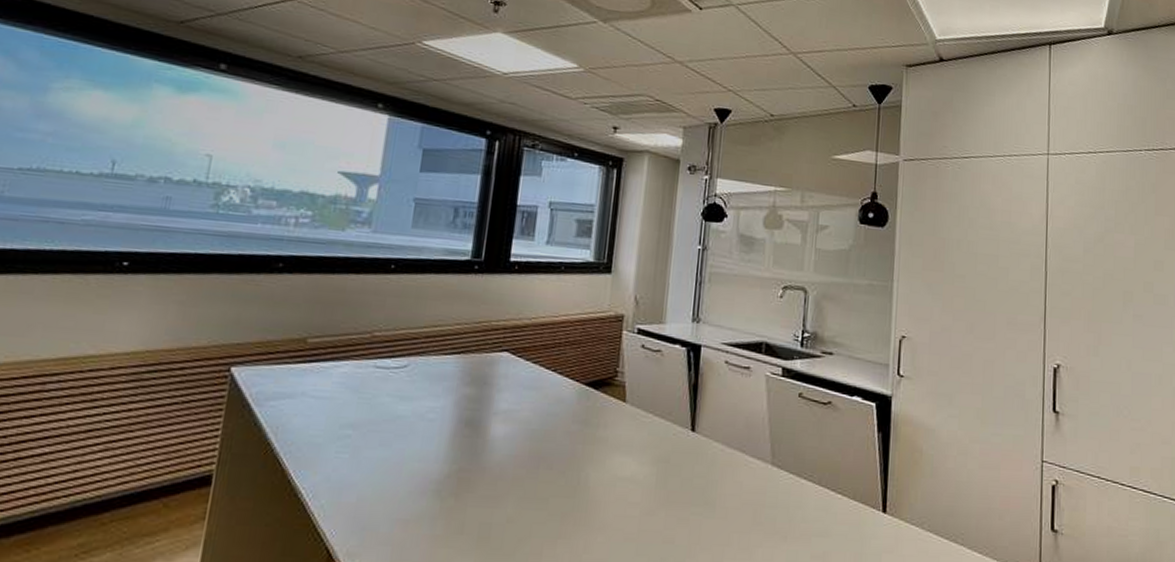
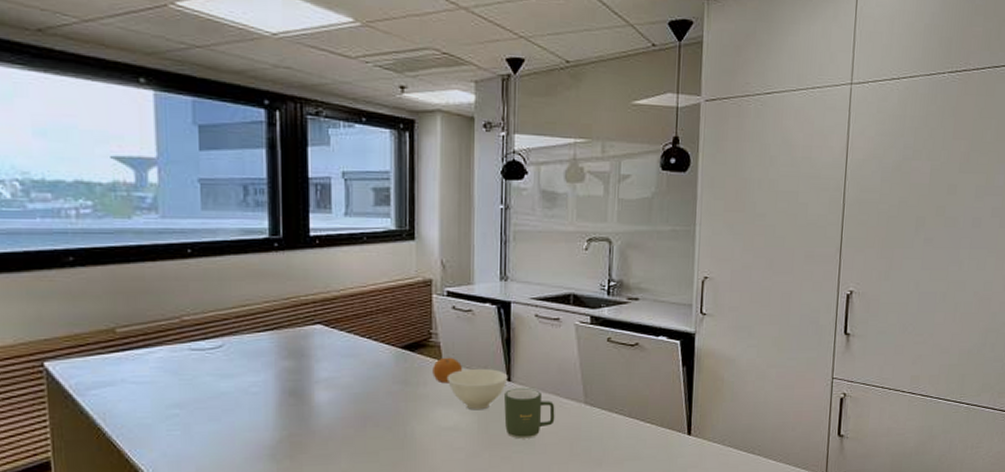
fruit: none [614,398,647,428] -> present [433,357,463,384]
bowl: none [629,413,693,462] -> present [448,368,508,411]
mug: none [685,440,740,499] -> present [504,388,555,439]

